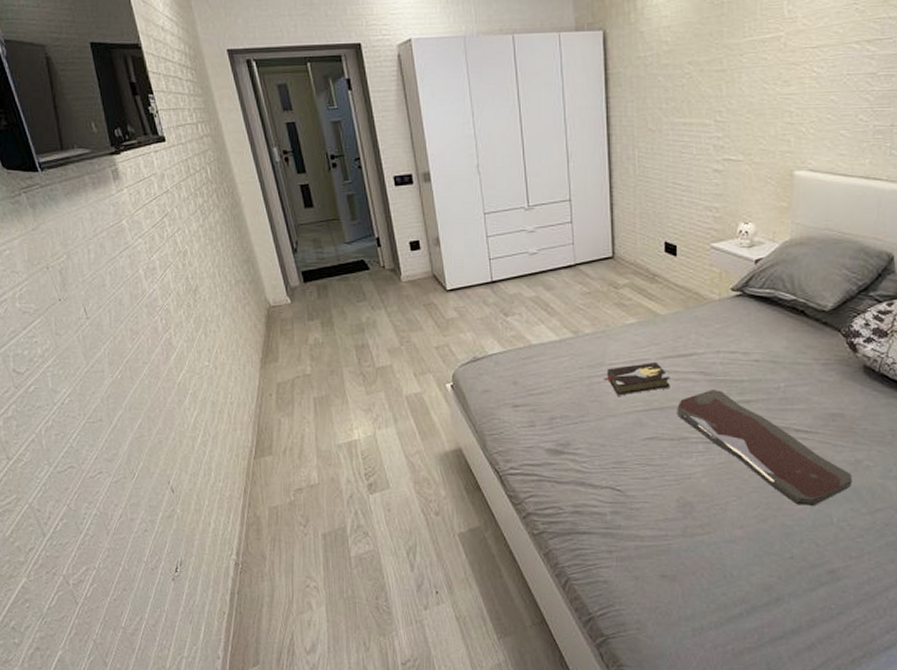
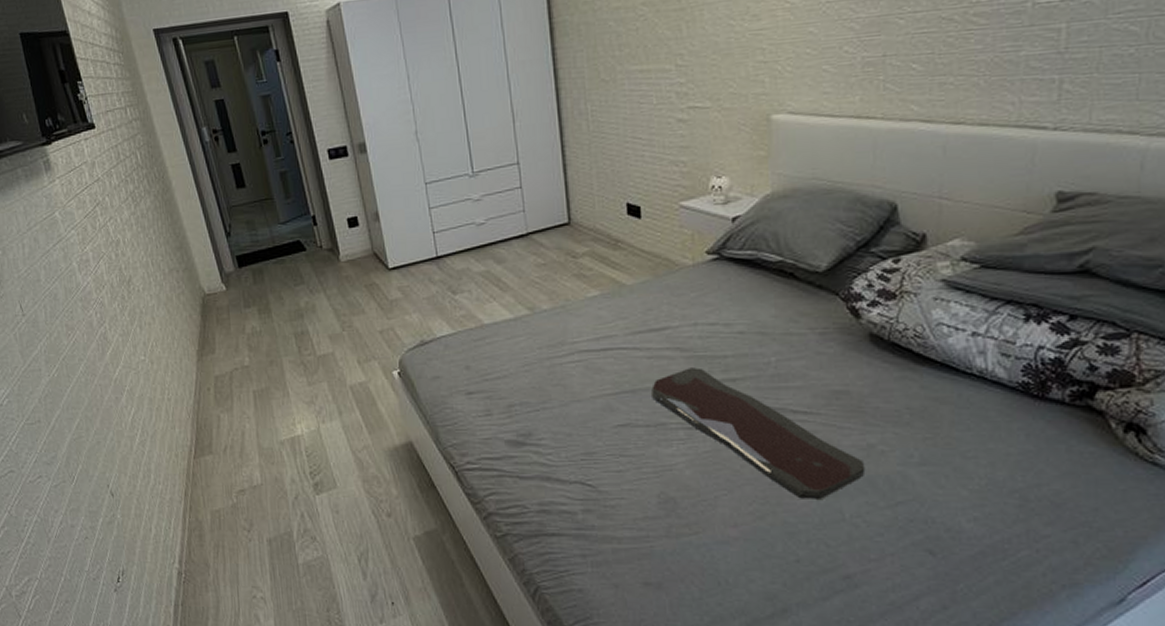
hardback book: present [603,361,670,396] -> none [565,338,642,378]

